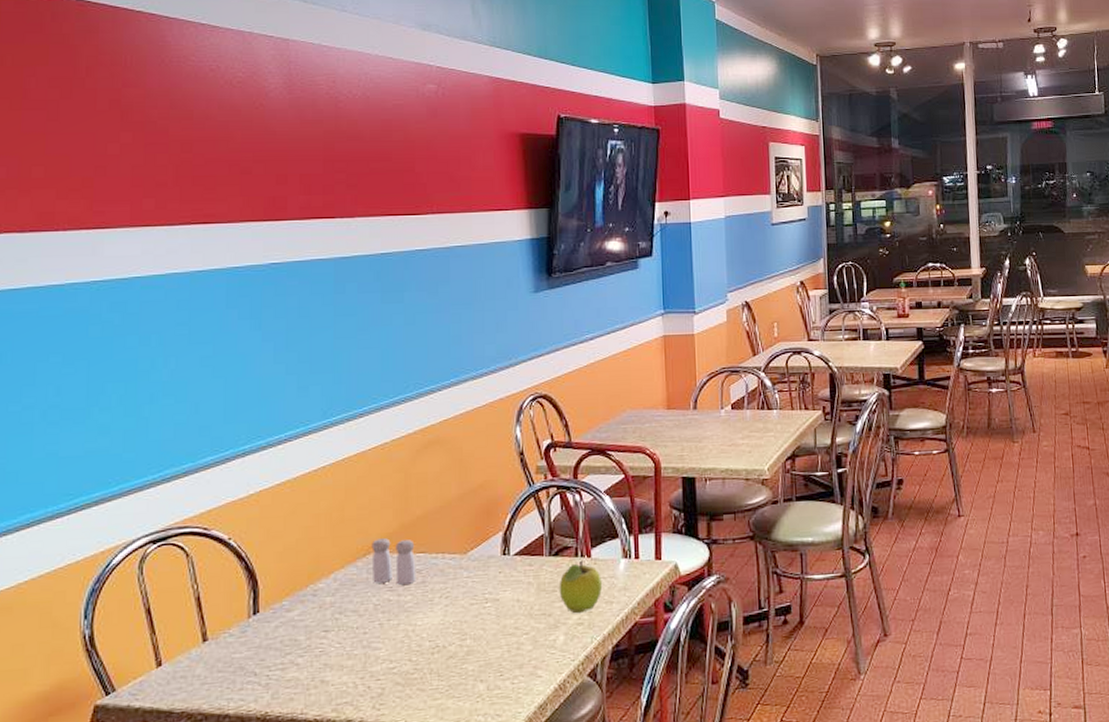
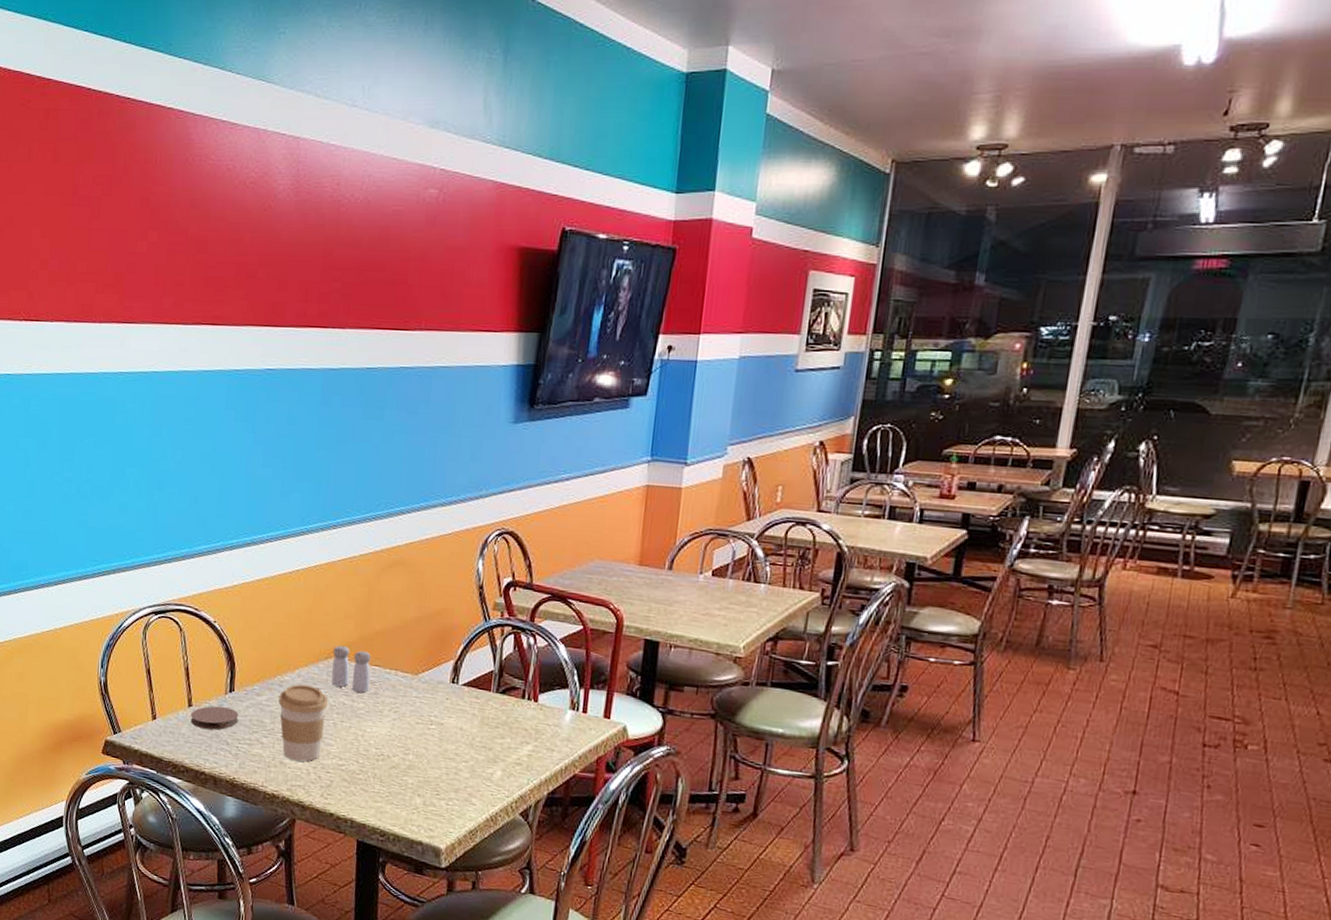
coaster: none [206,633,266,664] -> present [190,706,239,730]
coffee cup: none [313,588,371,676] -> present [278,684,328,762]
fruit: present [559,560,602,614] -> none [501,703,546,755]

